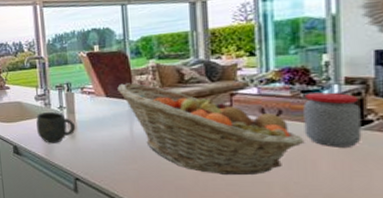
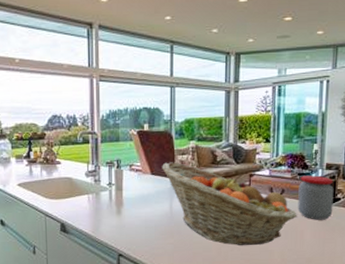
mug: present [36,112,76,143] -> none [85,189,123,220]

